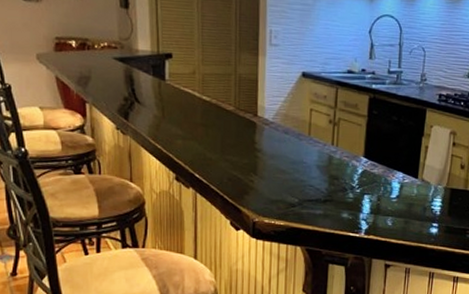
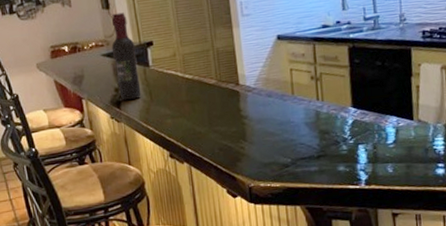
wine bottle: none [126,15,153,114] -> present [111,12,141,101]

